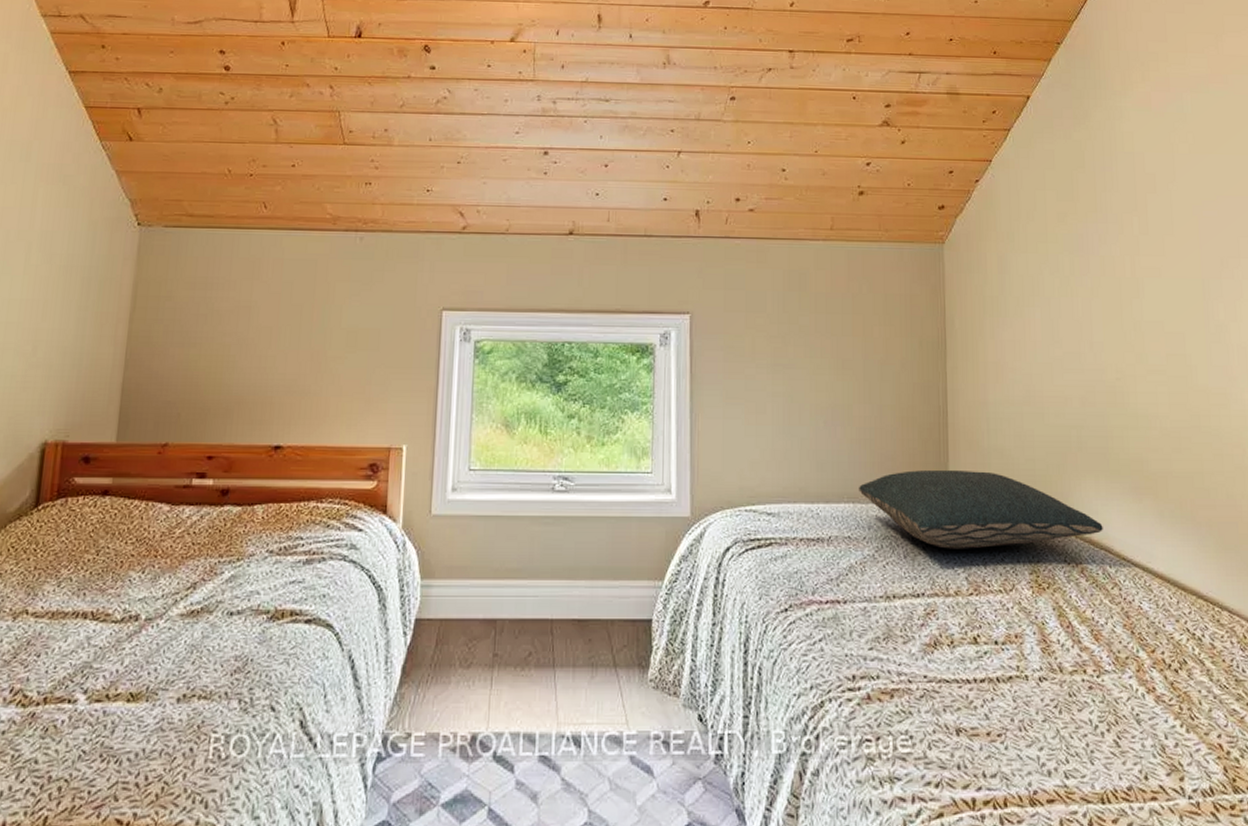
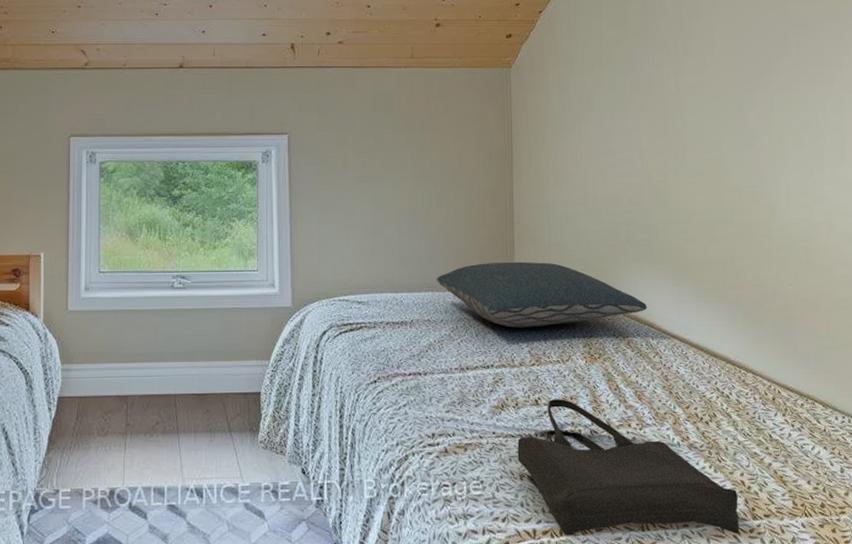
tote bag: none [953,637,1219,810] -> present [517,399,740,536]

